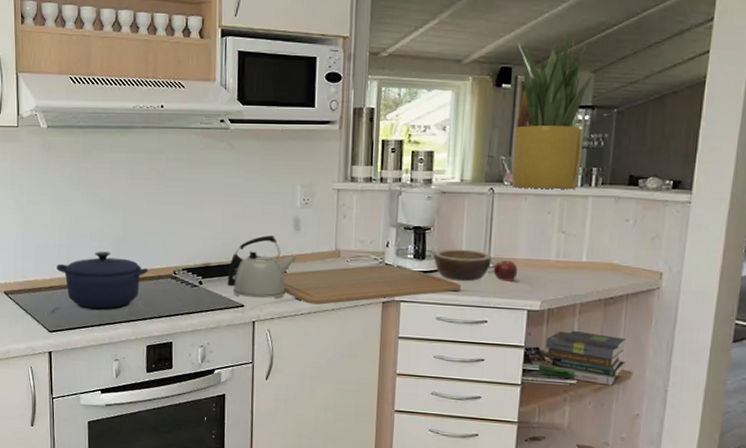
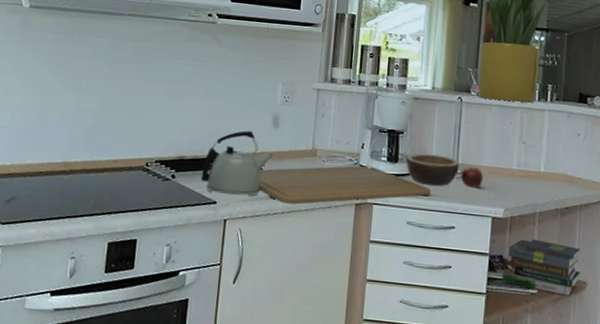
cooking pot: present [56,251,148,309] -> none [19,138,119,201]

